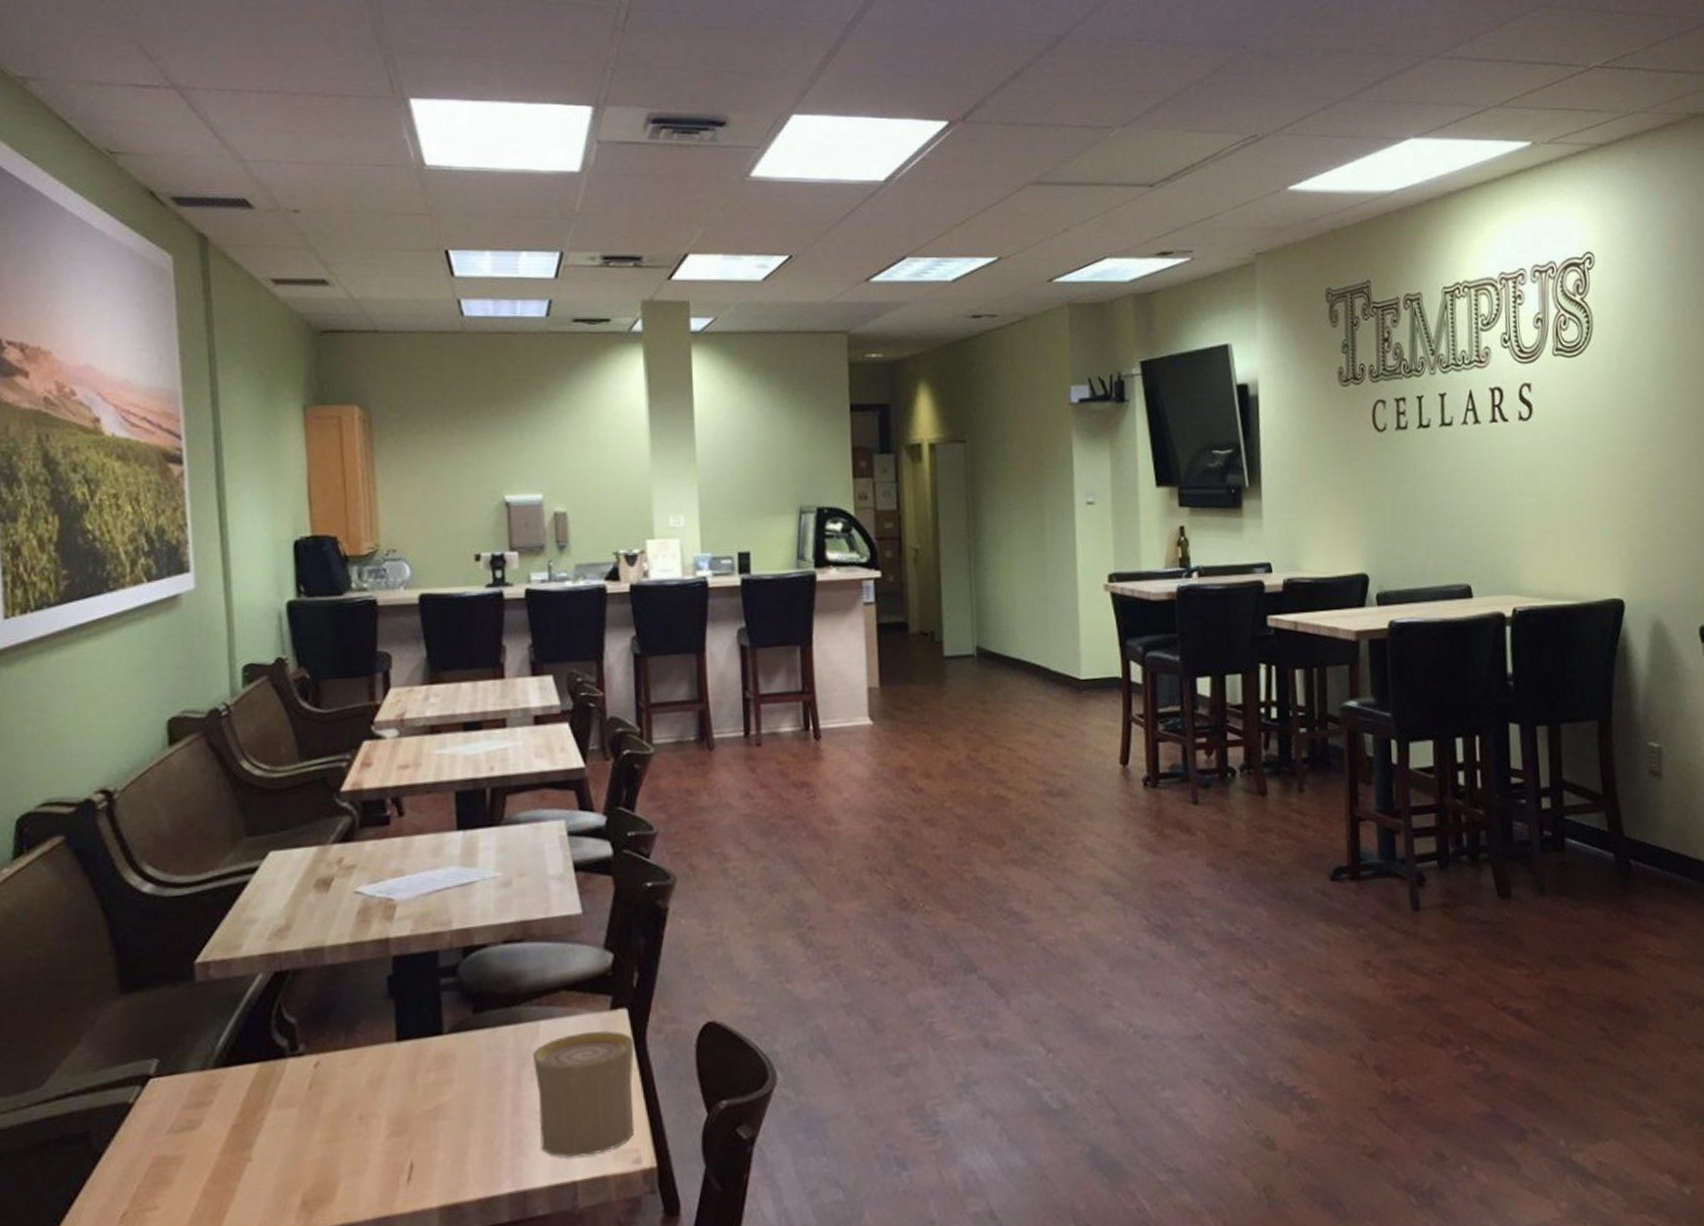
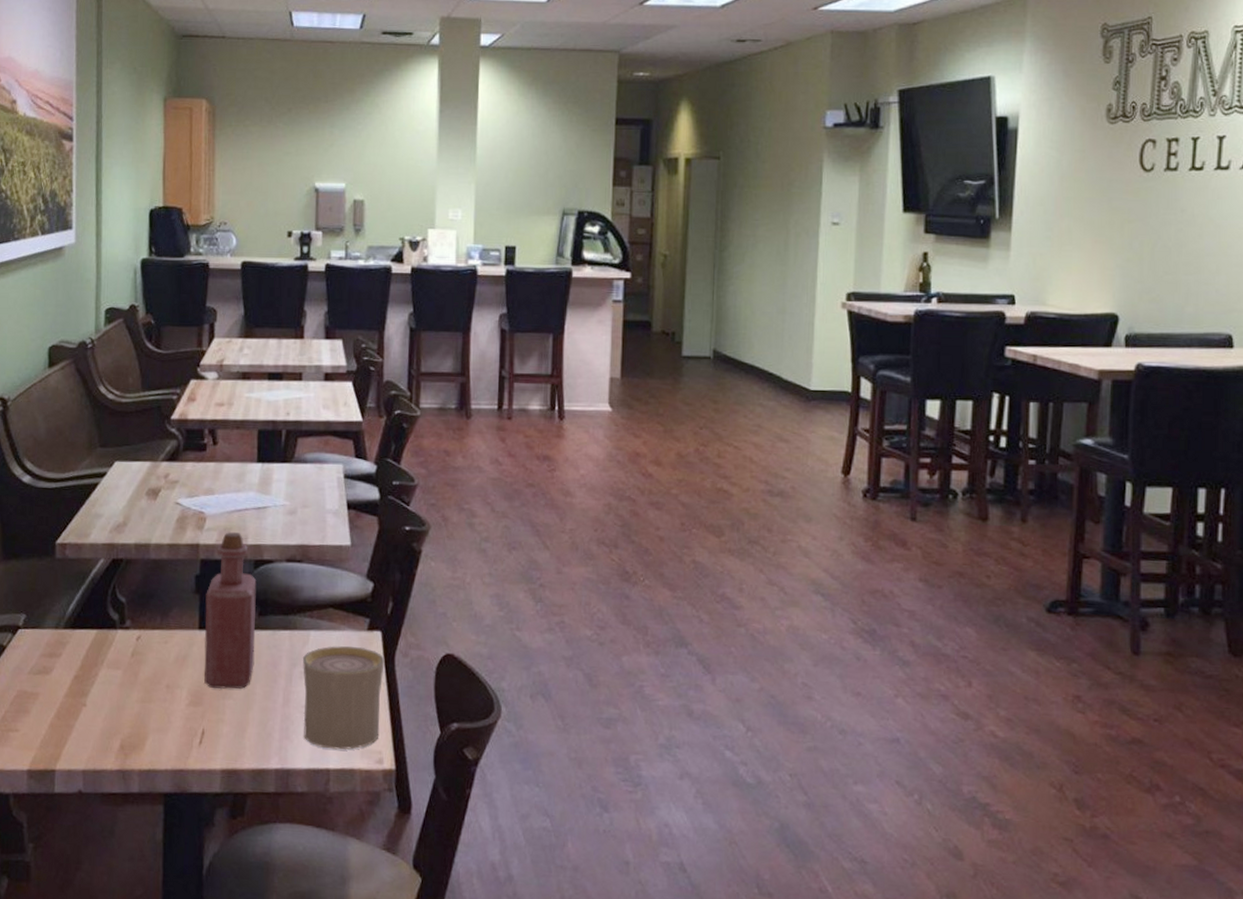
bottle: none [402,917,472,1110] -> present [204,531,257,690]

